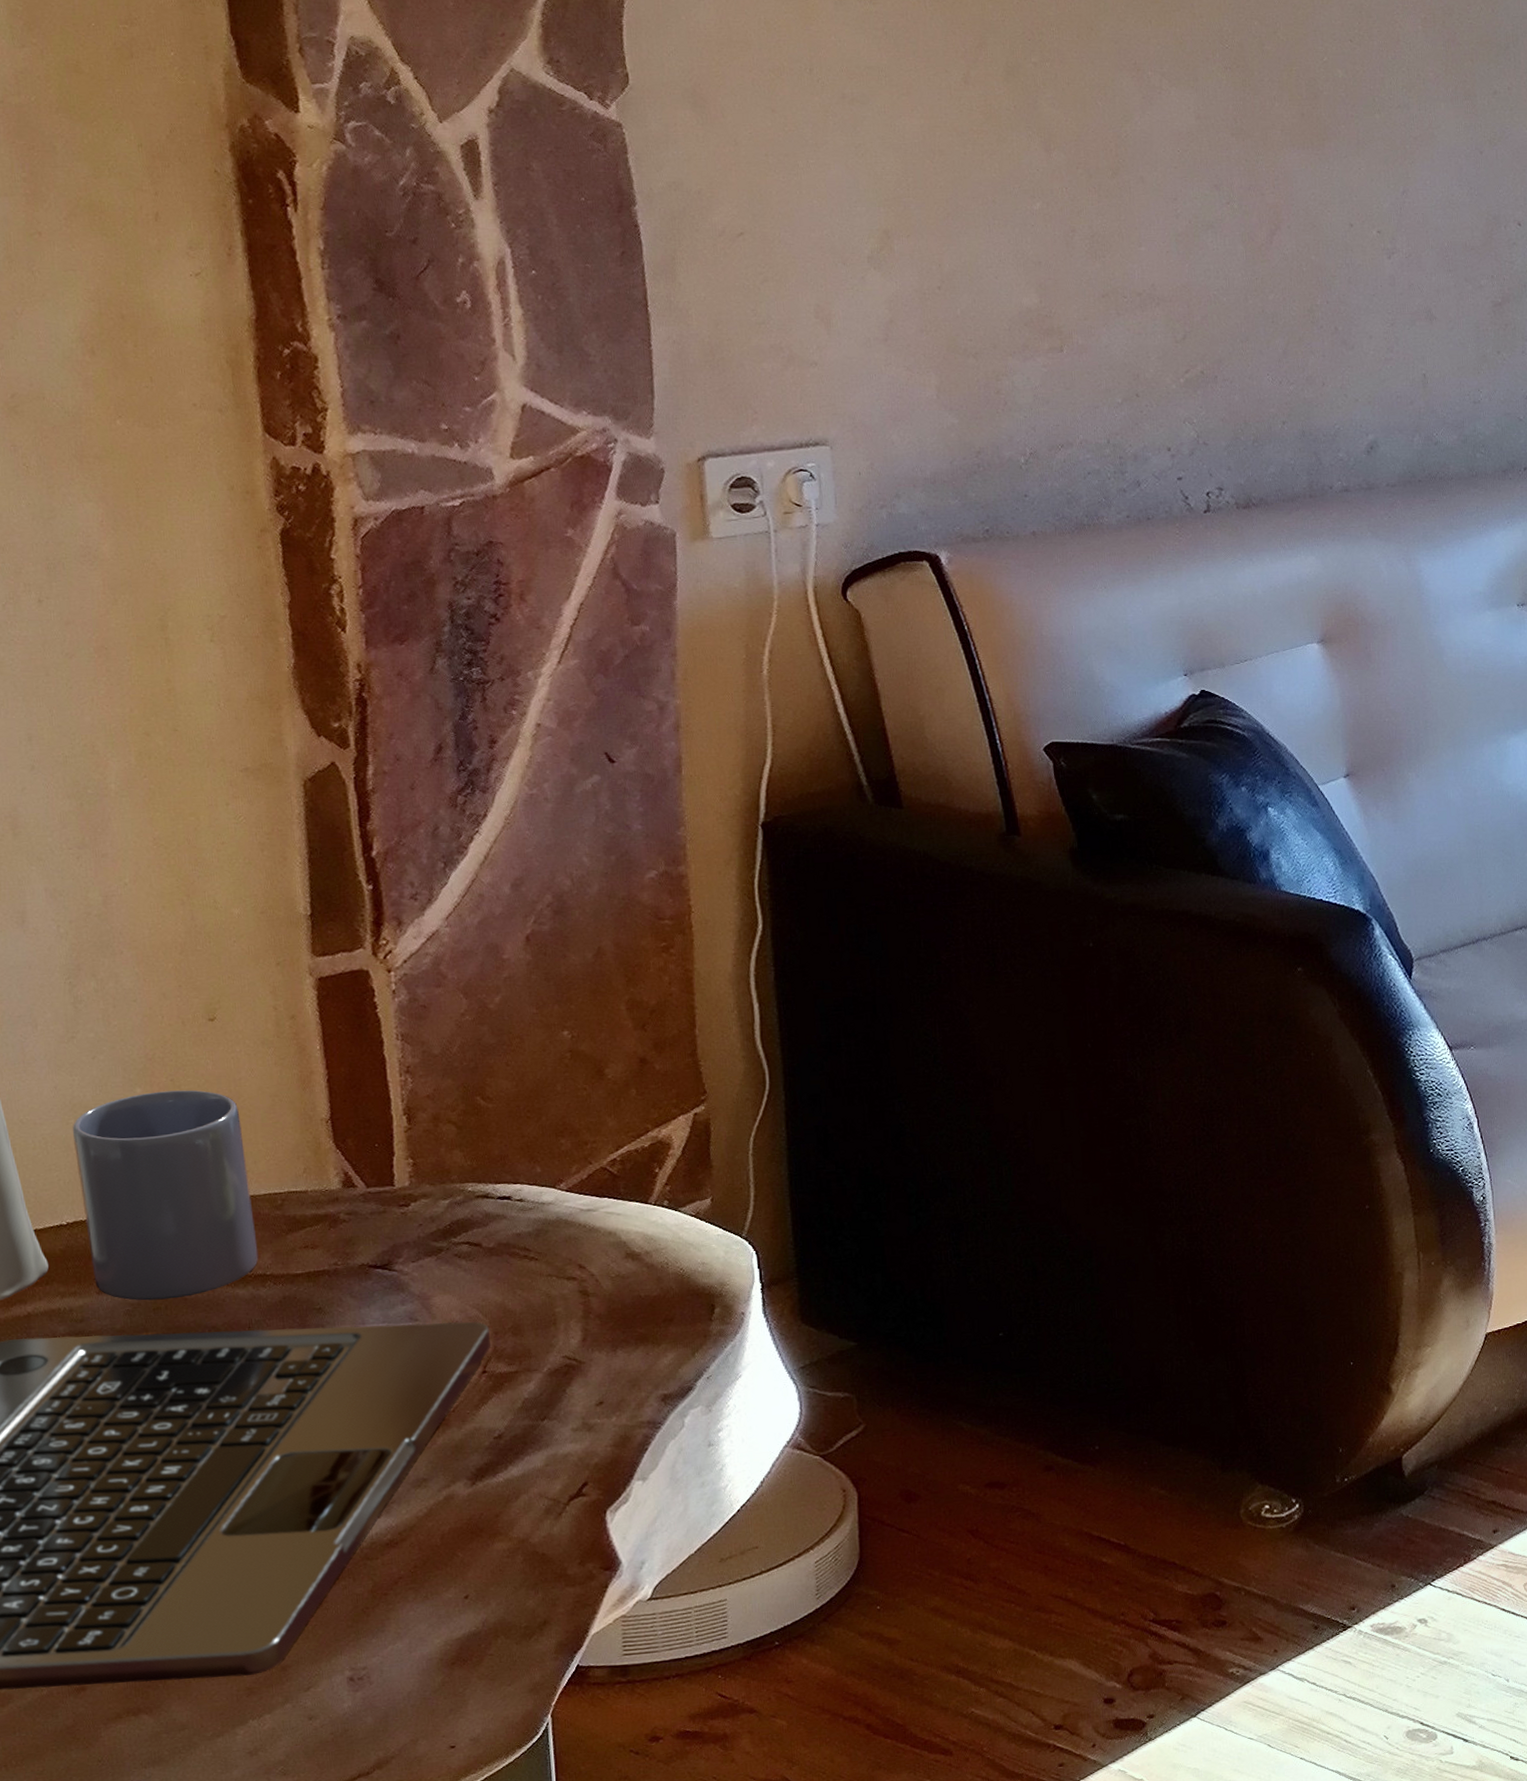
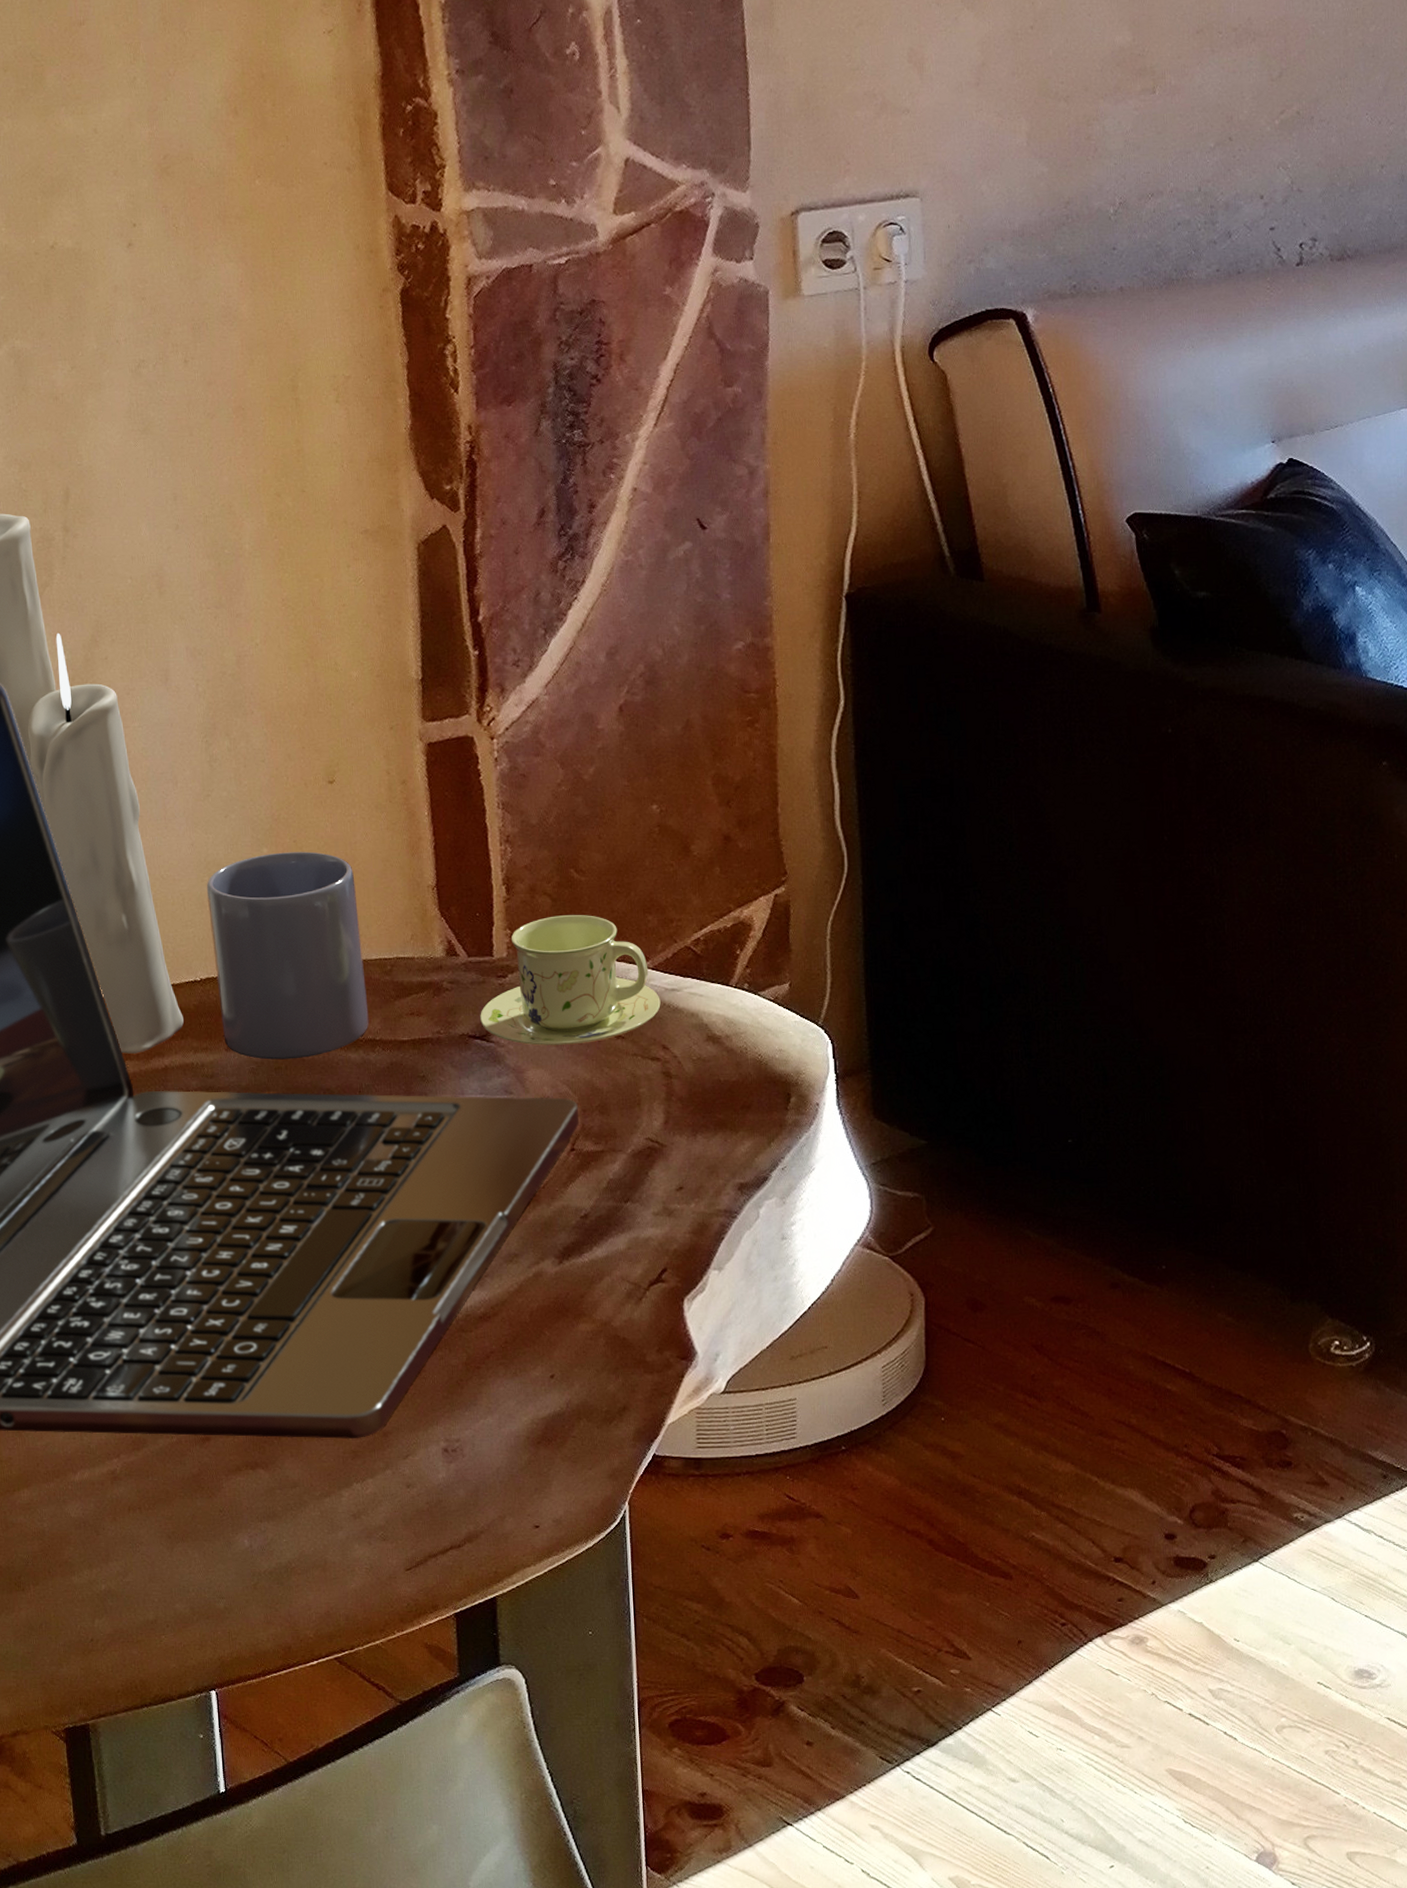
cup and saucer: none [381,1141,576,1272] -> present [480,915,661,1046]

